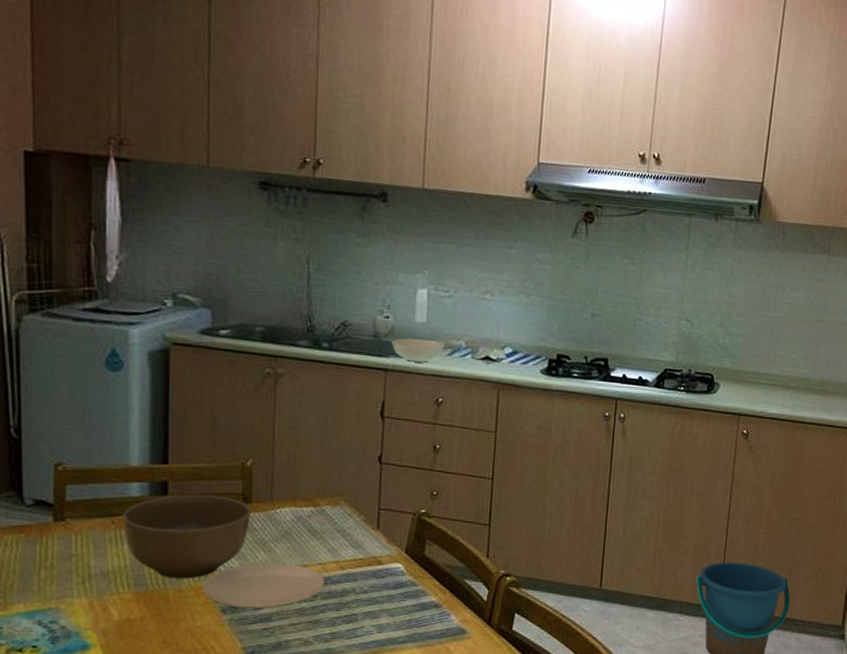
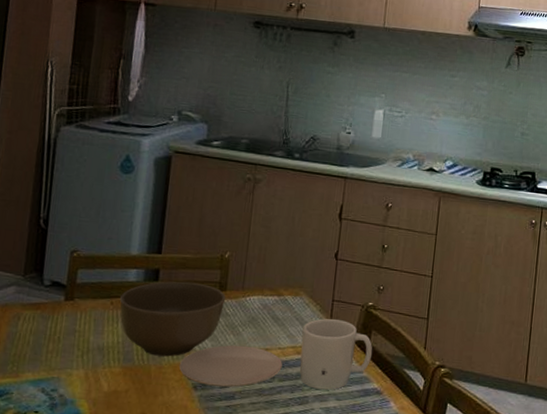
mug: none [344,529,429,606] -> present [299,318,373,390]
bowl: present [391,338,445,363] -> none [351,151,396,173]

